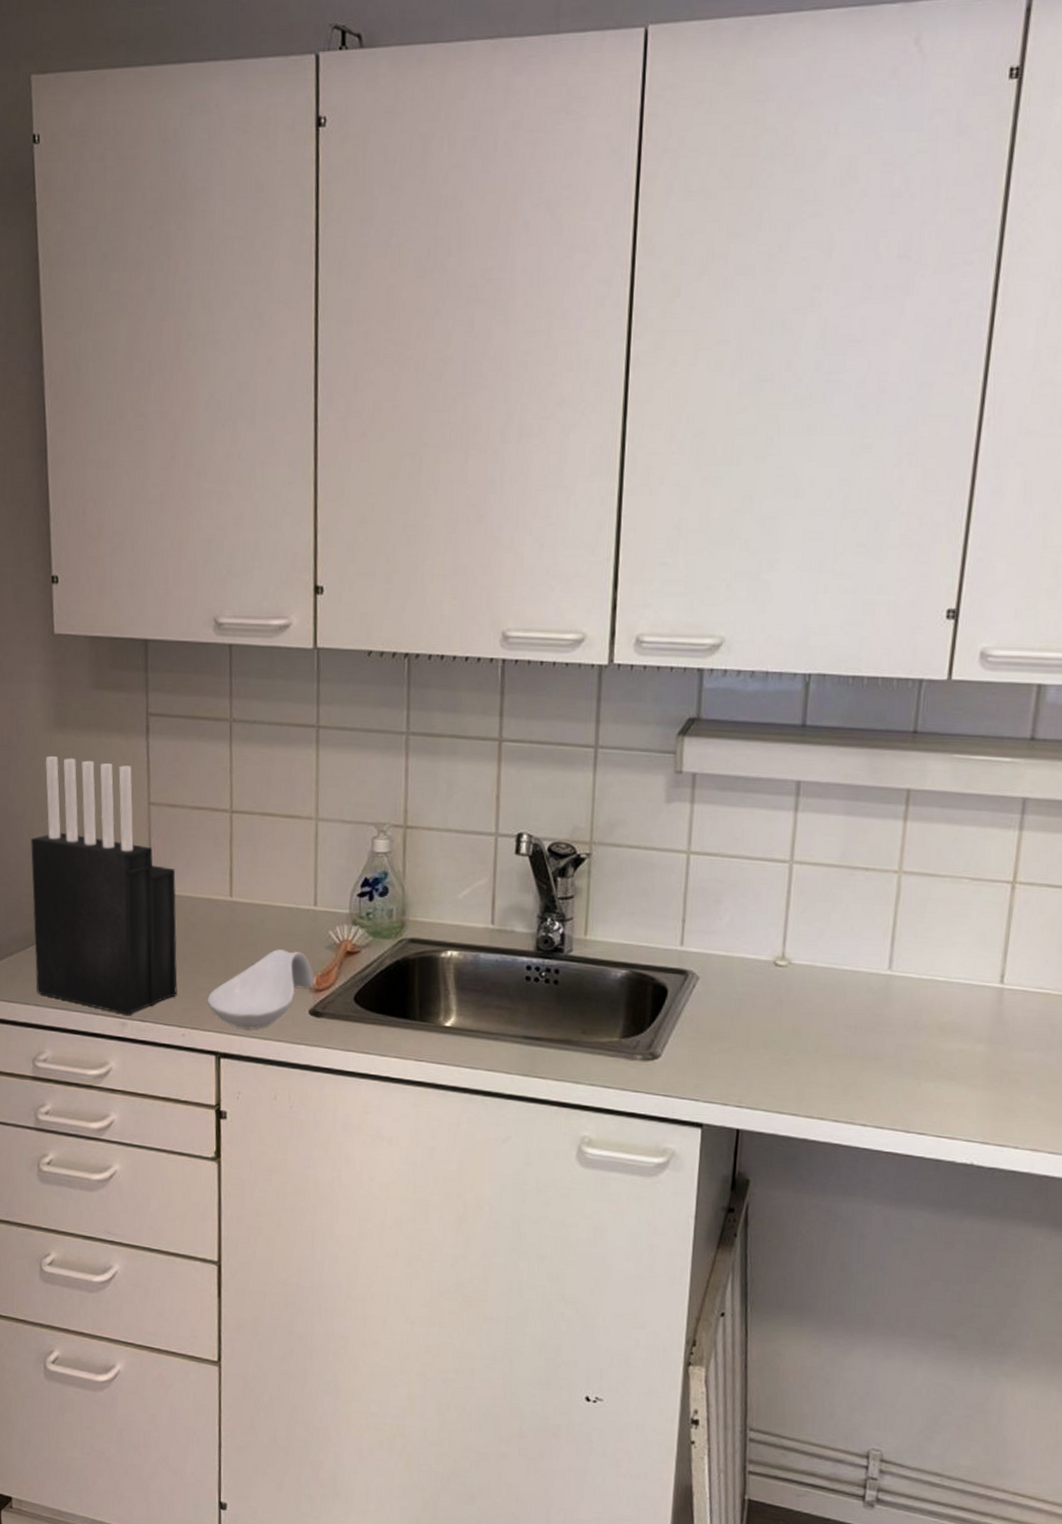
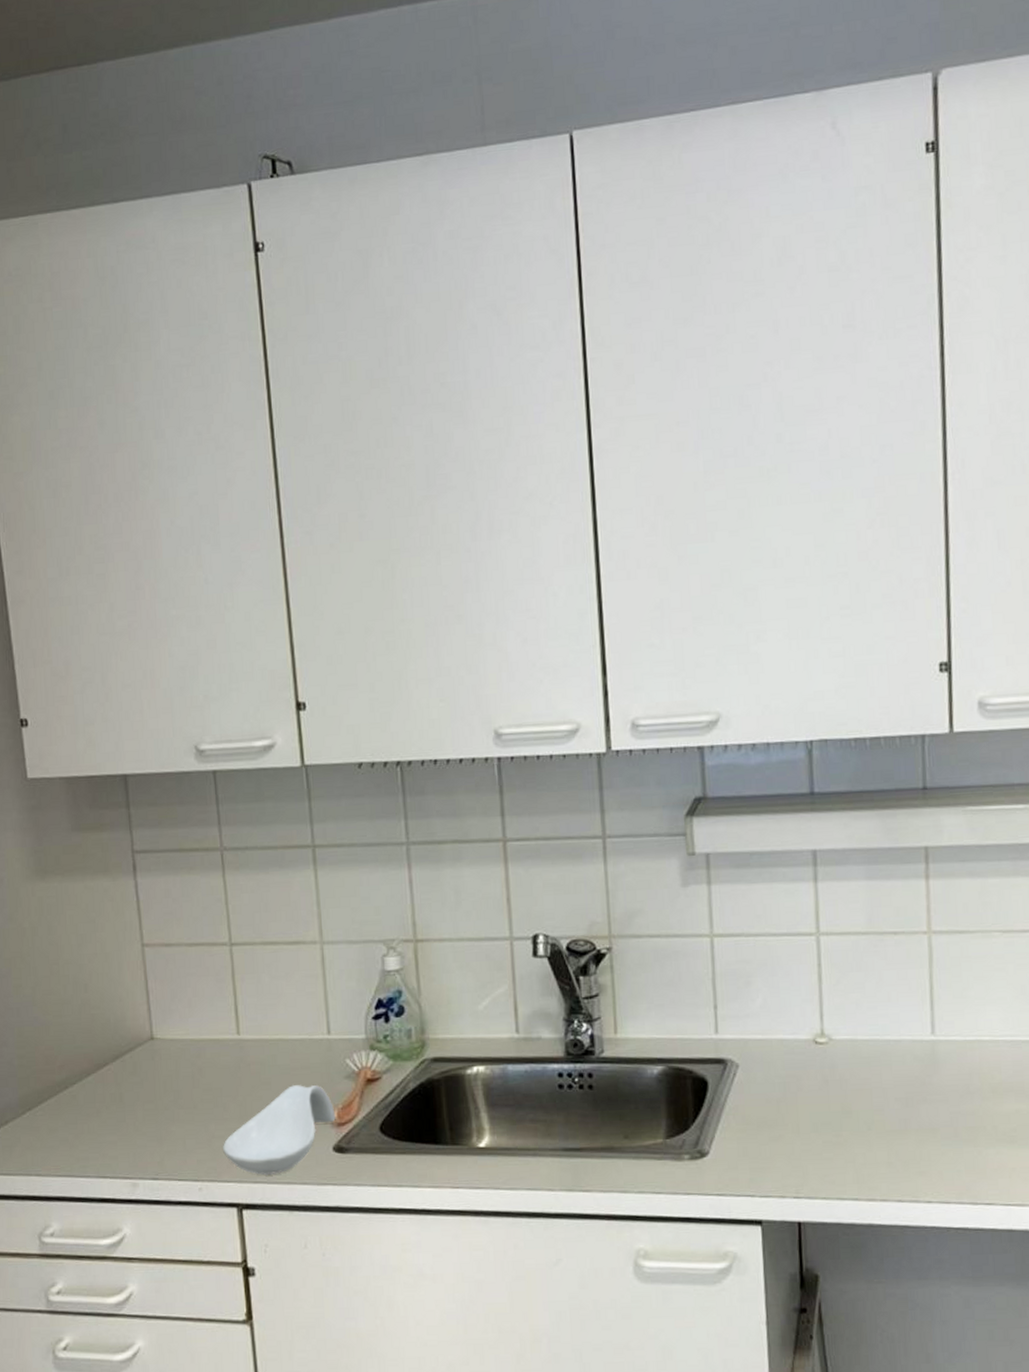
knife block: present [31,756,177,1015] -> none [19,905,190,1175]

